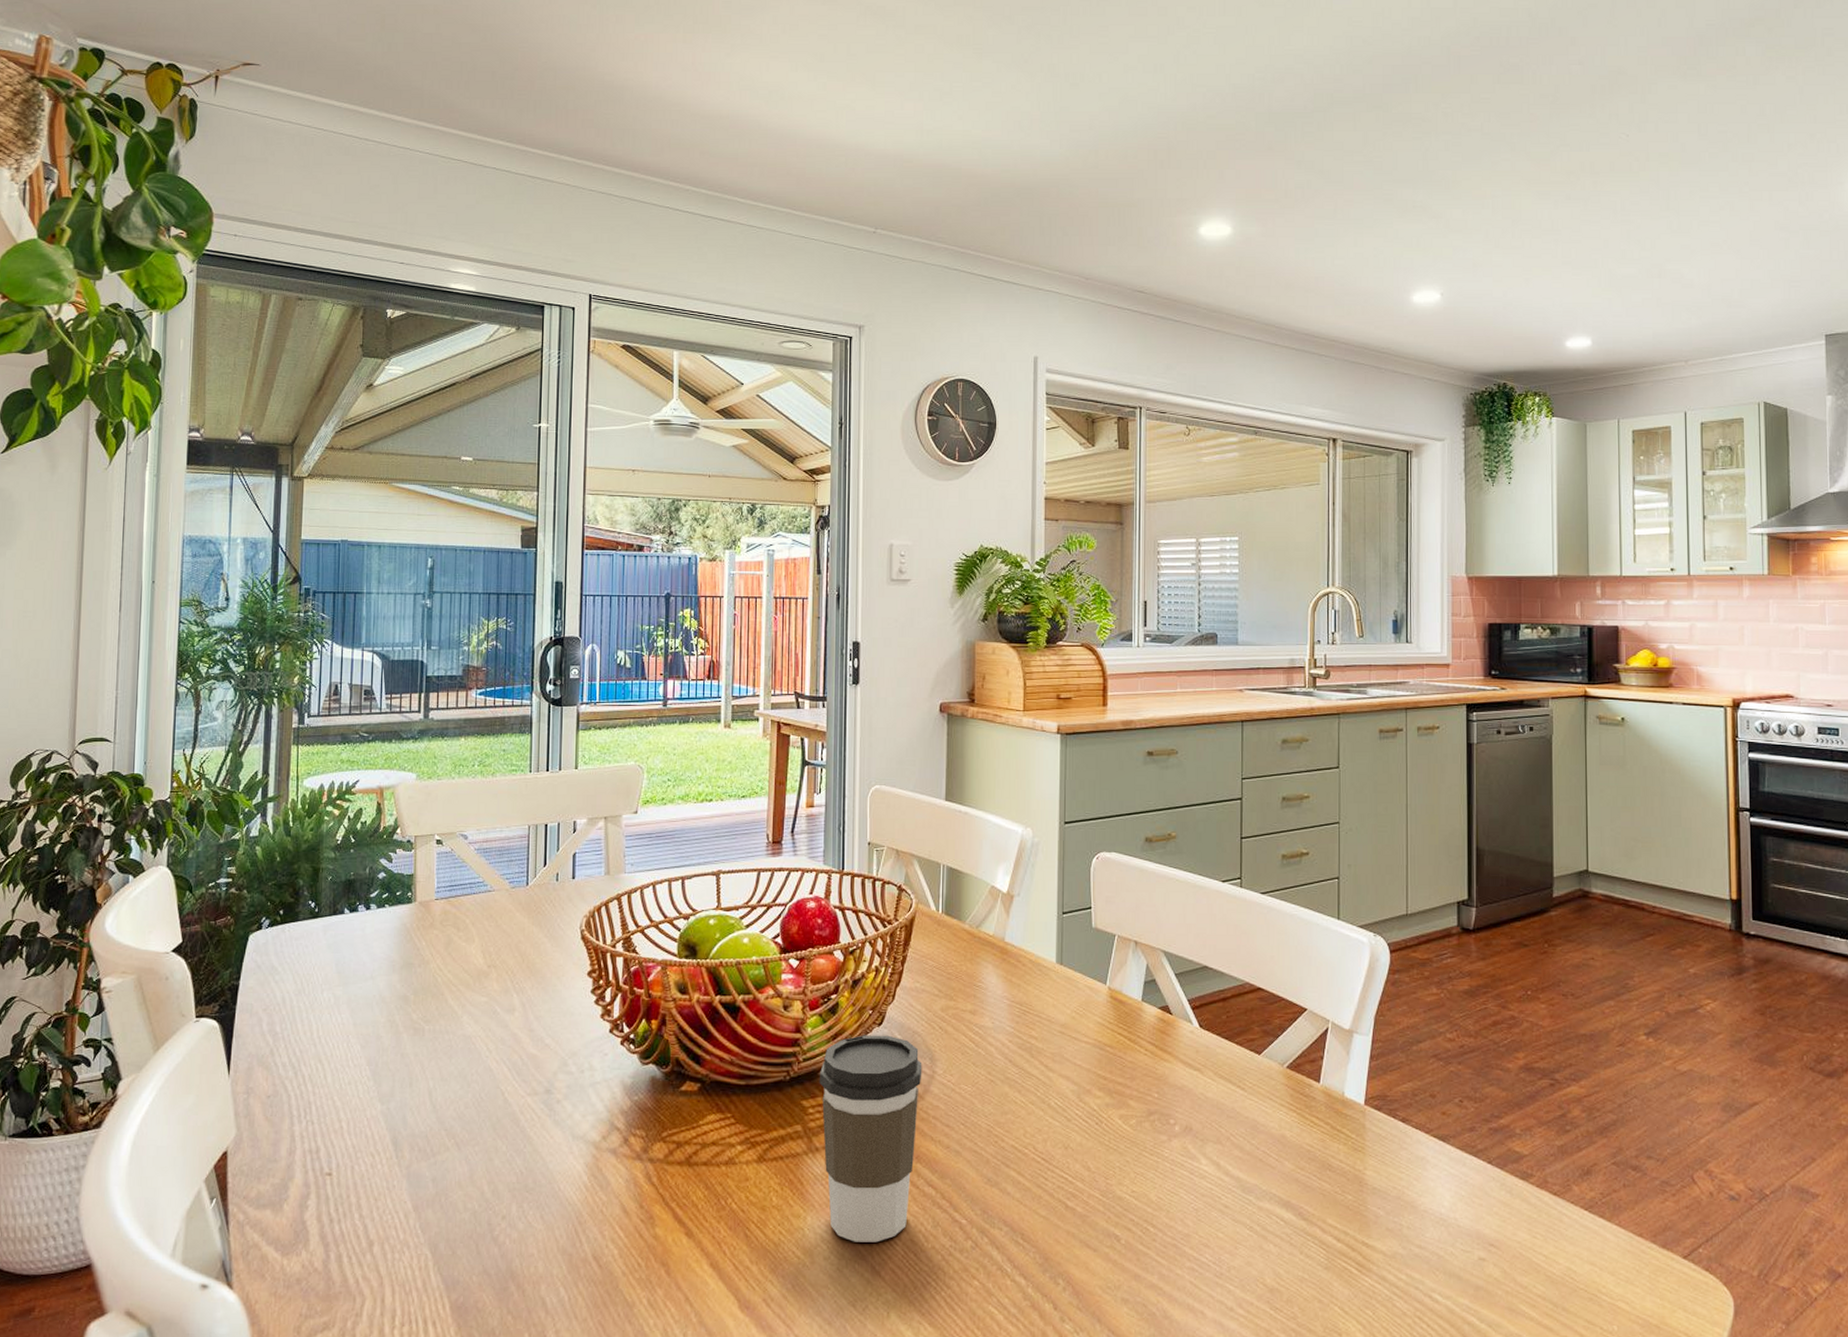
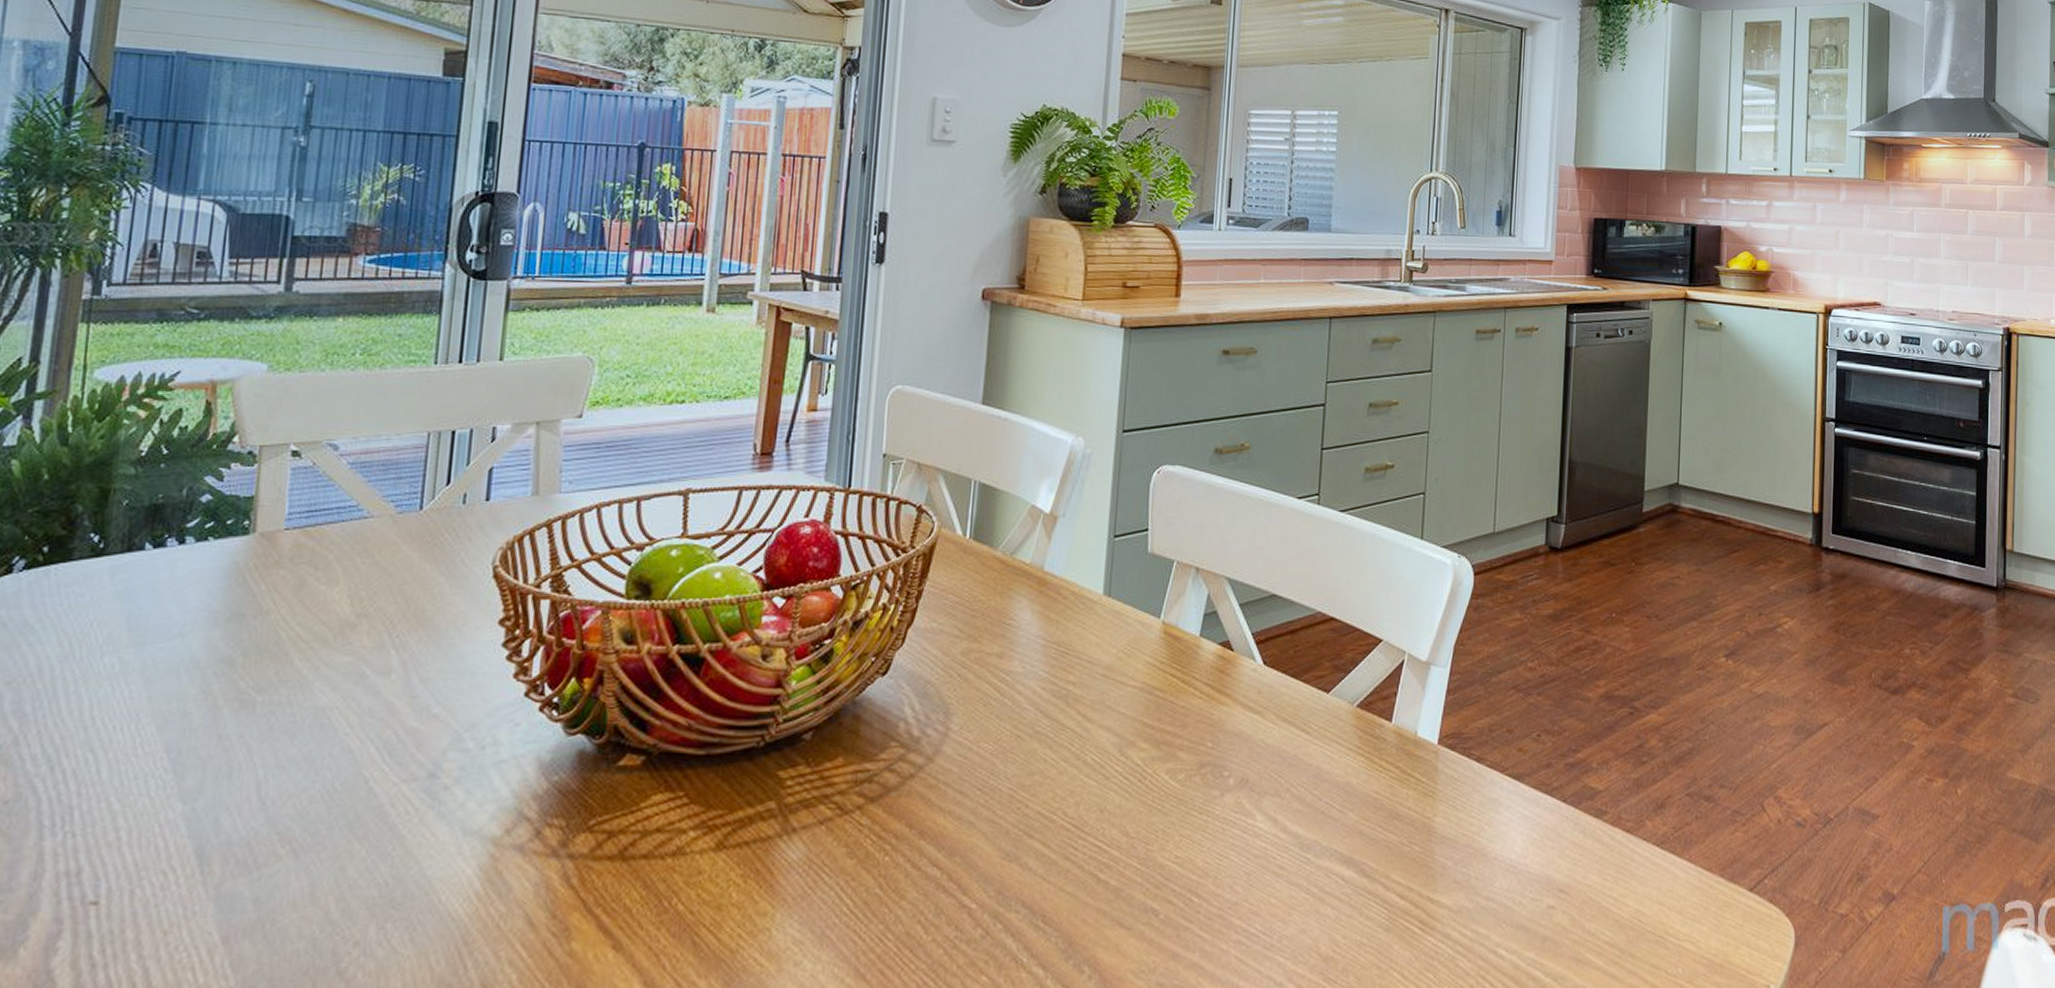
coffee cup: present [819,1035,922,1243] -> none [802,686,934,941]

